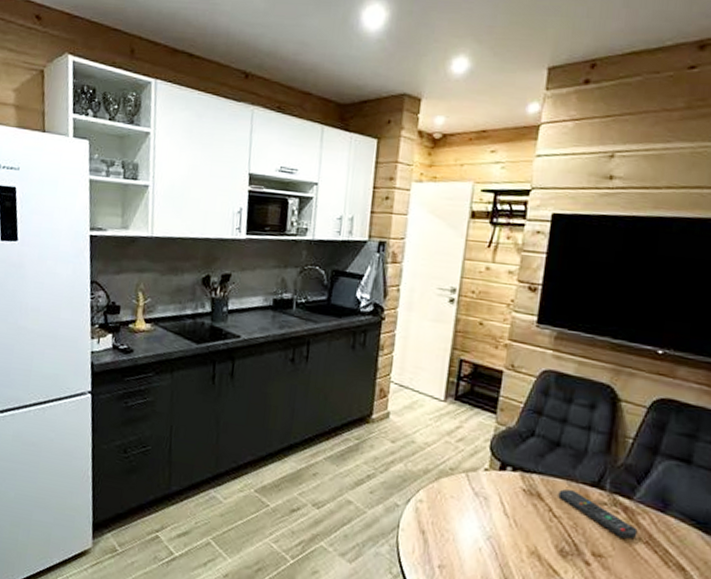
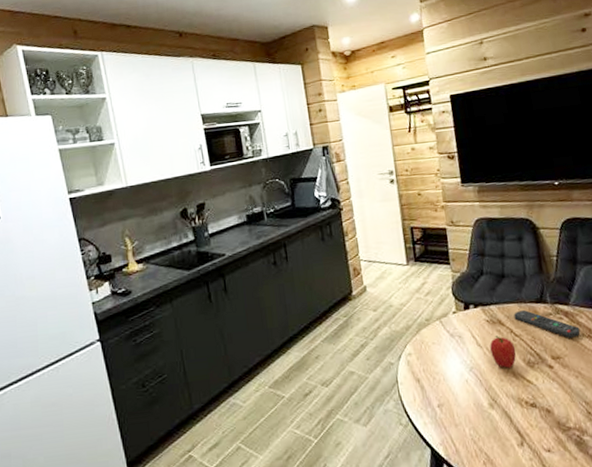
fruit: none [518,510,550,550] -> present [490,336,517,368]

